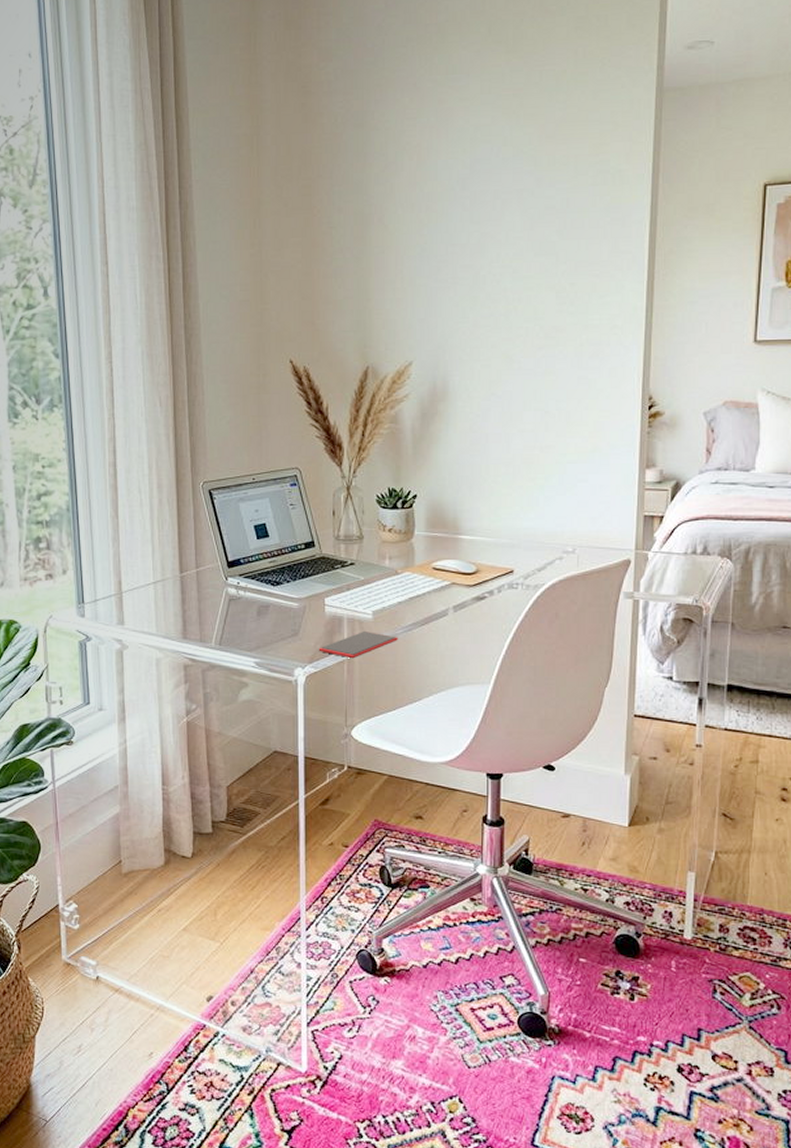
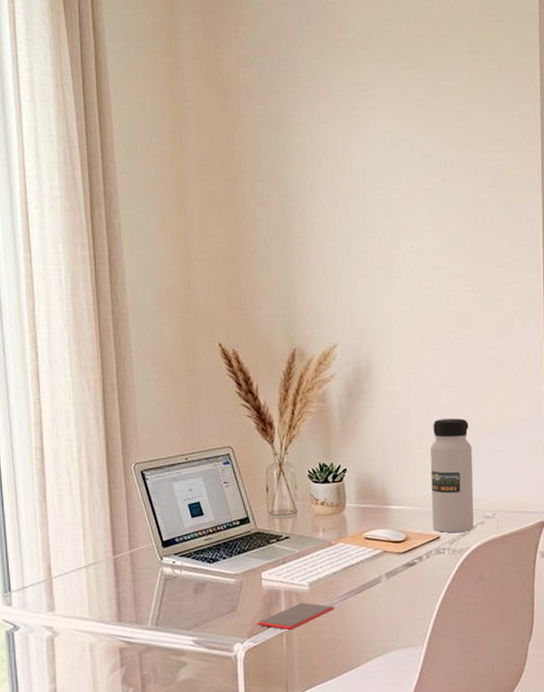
water bottle: none [506,444,554,566] -> present [430,418,474,533]

